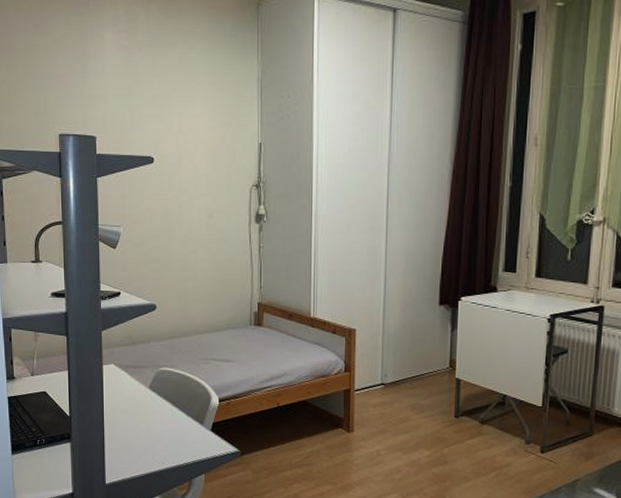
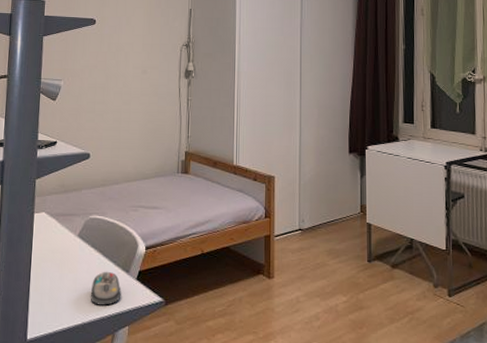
computer mouse: none [165,422,196,455] -> present [90,271,121,306]

